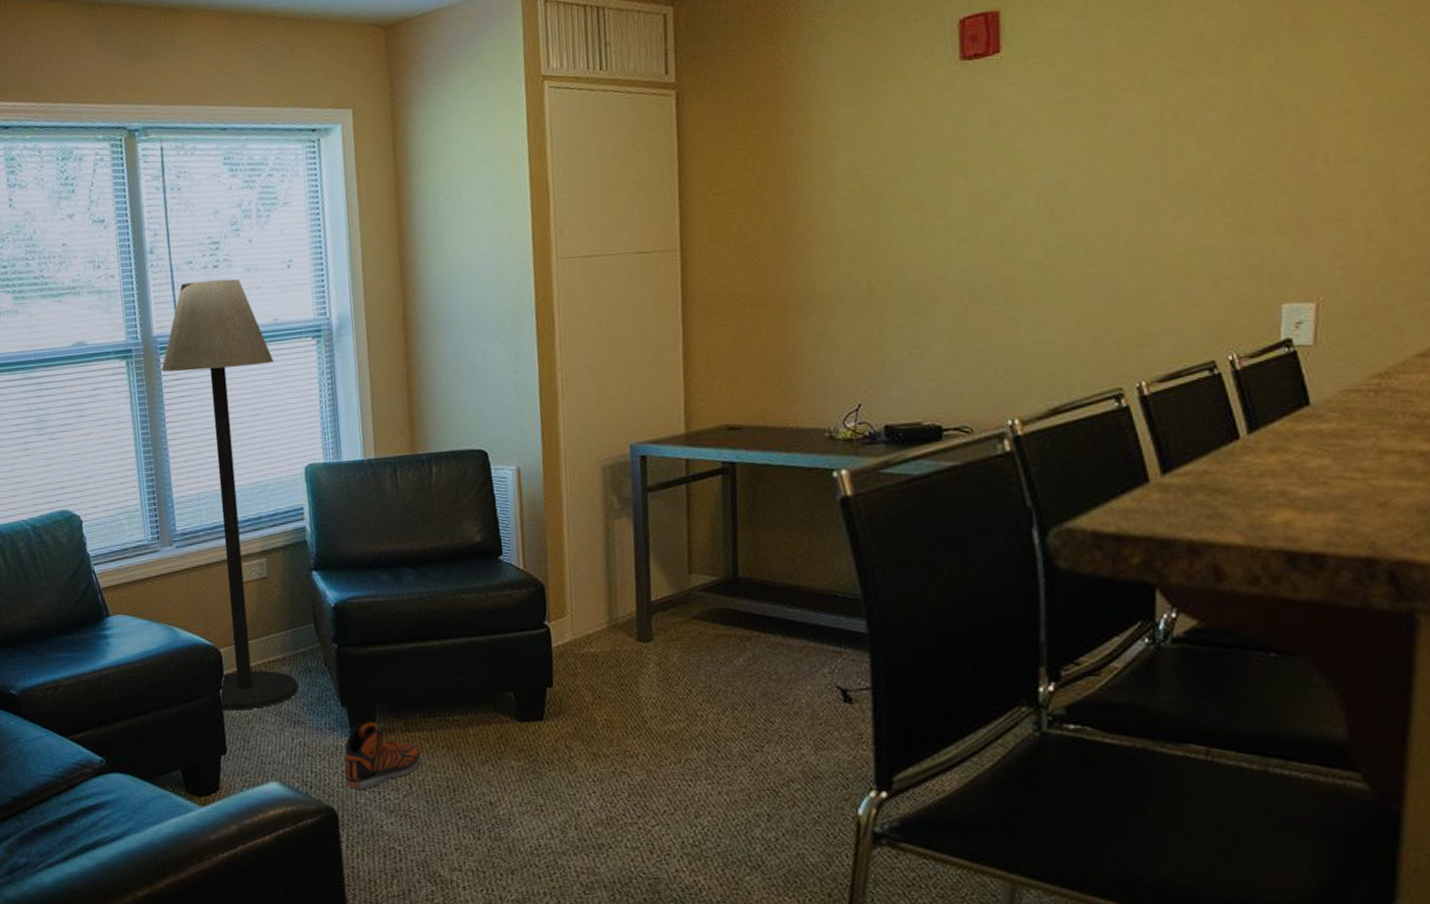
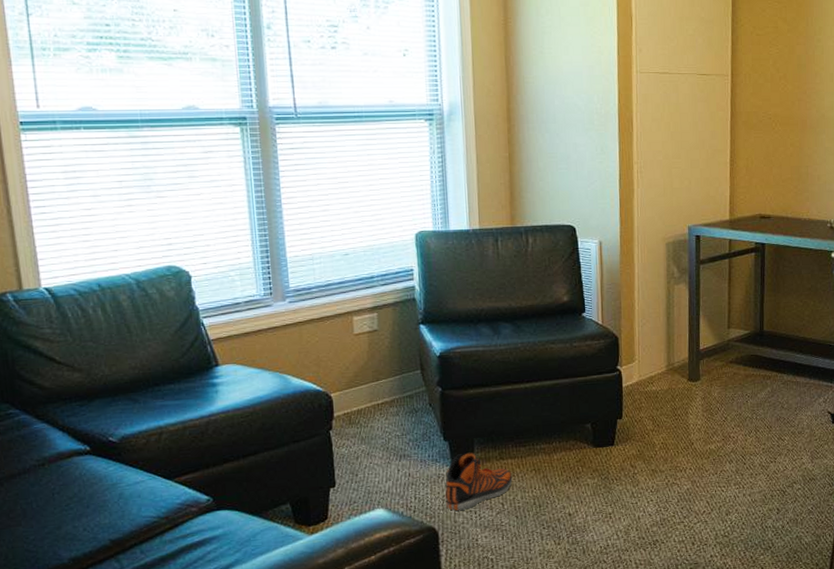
floor lamp: present [161,279,298,711] -> none [277,60,405,449]

